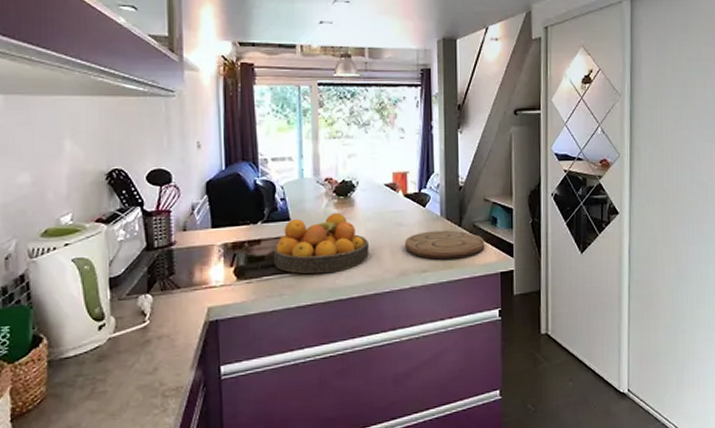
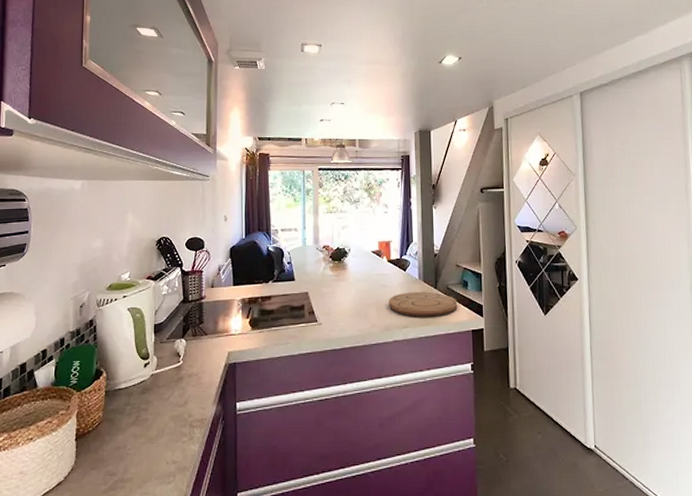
fruit bowl: present [273,212,369,274] -> none [280,274,358,327]

